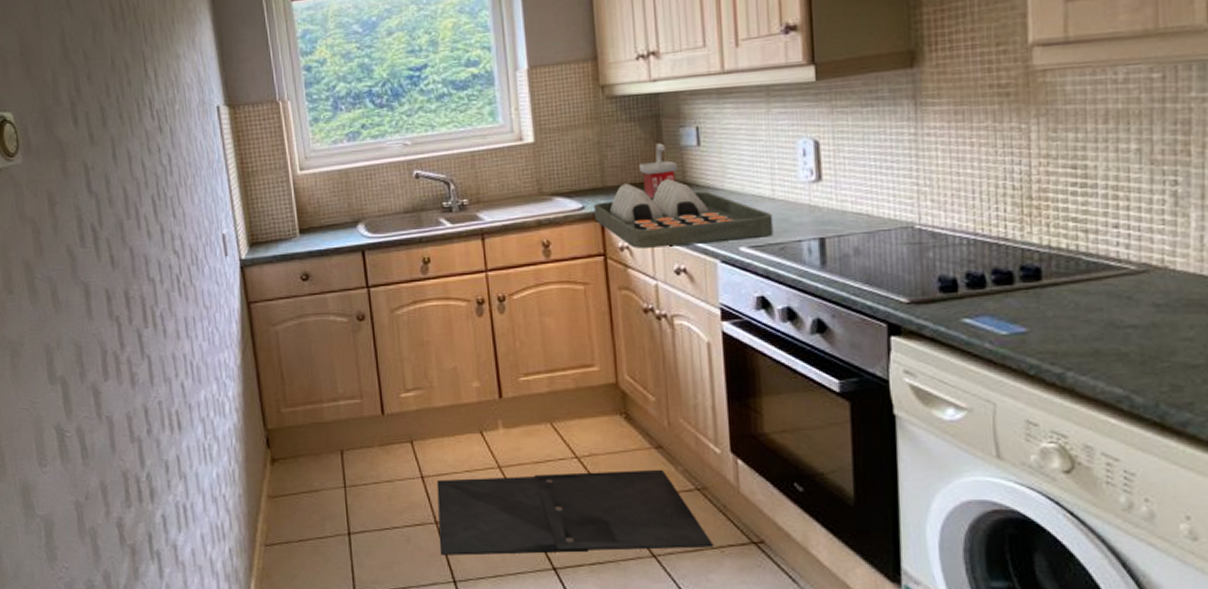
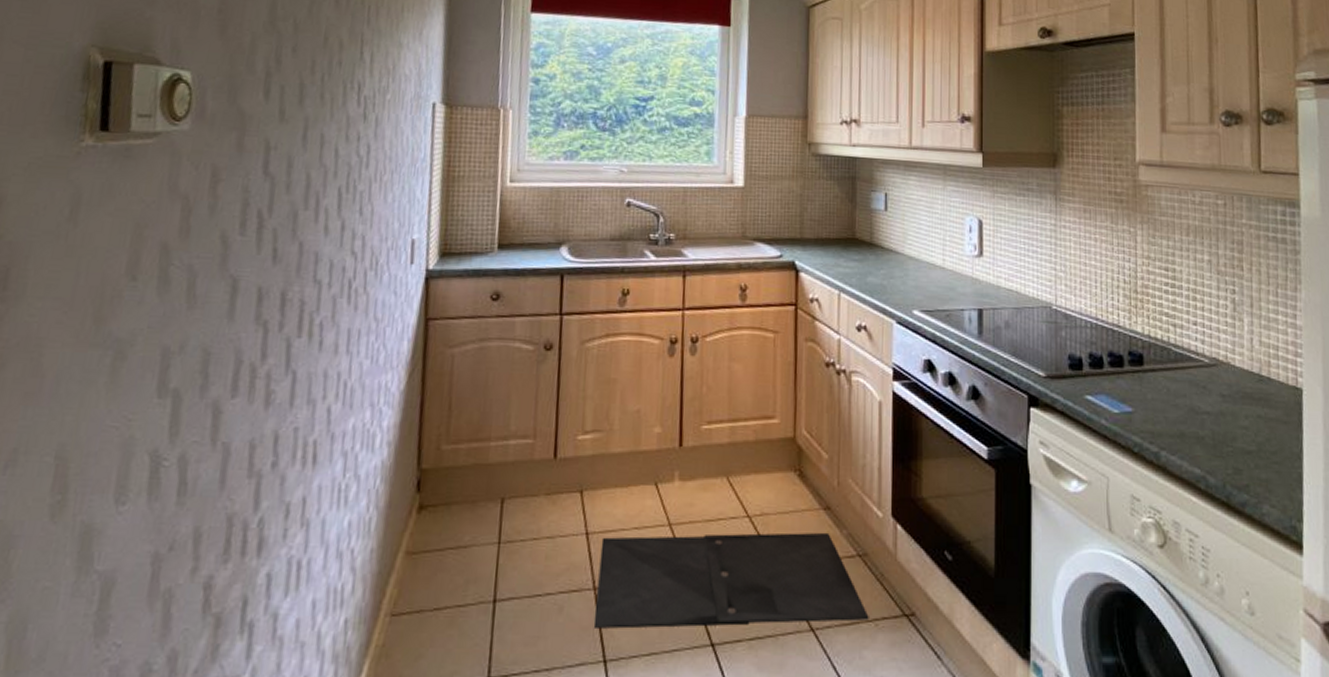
sushi platter: present [594,179,774,250] -> none [790,237,942,304]
soap dispenser: present [639,143,678,199] -> none [834,203,867,255]

